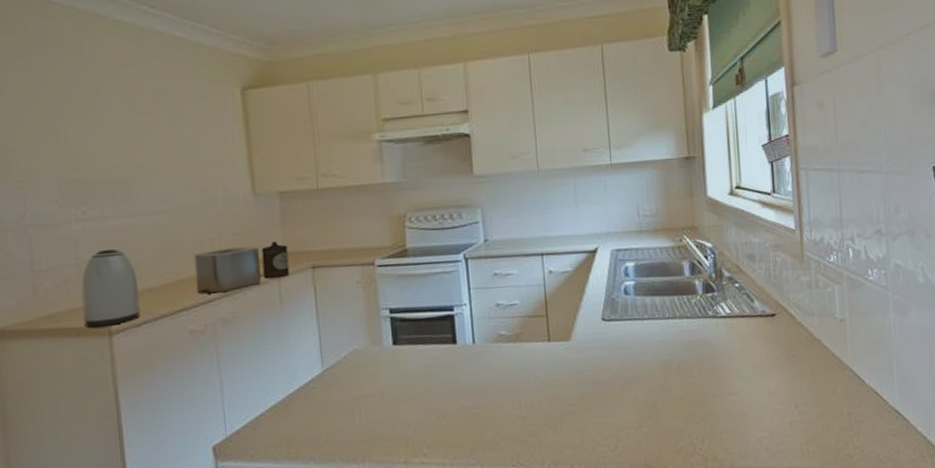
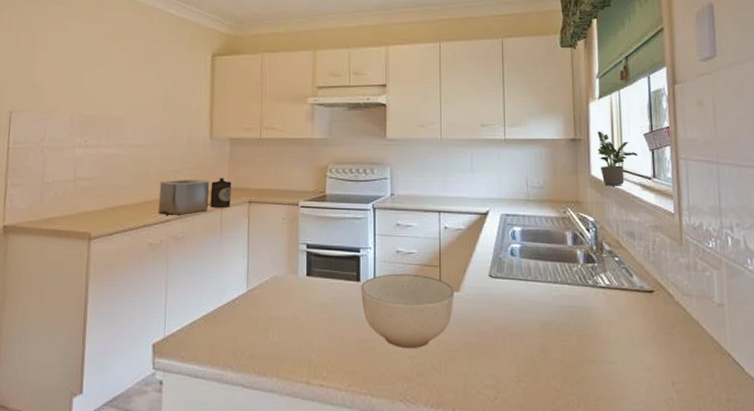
kettle: present [81,249,141,329] -> none [72,172,116,233]
bowl: none [457,327,565,410] -> present [360,273,454,348]
potted plant: none [712,146,756,207] -> present [597,131,638,186]

